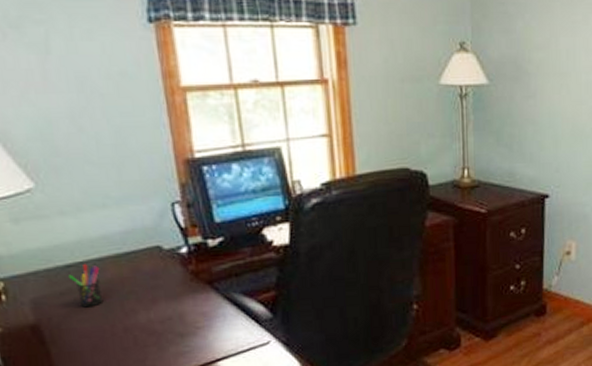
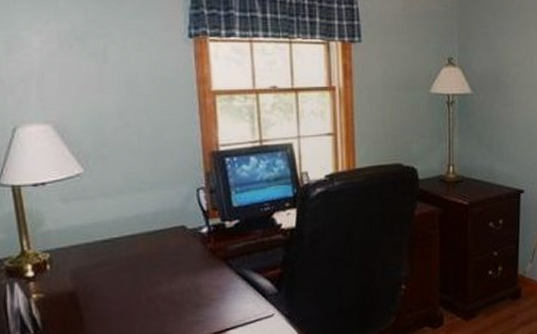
pen holder: present [67,264,104,308] -> none [104,240,133,278]

